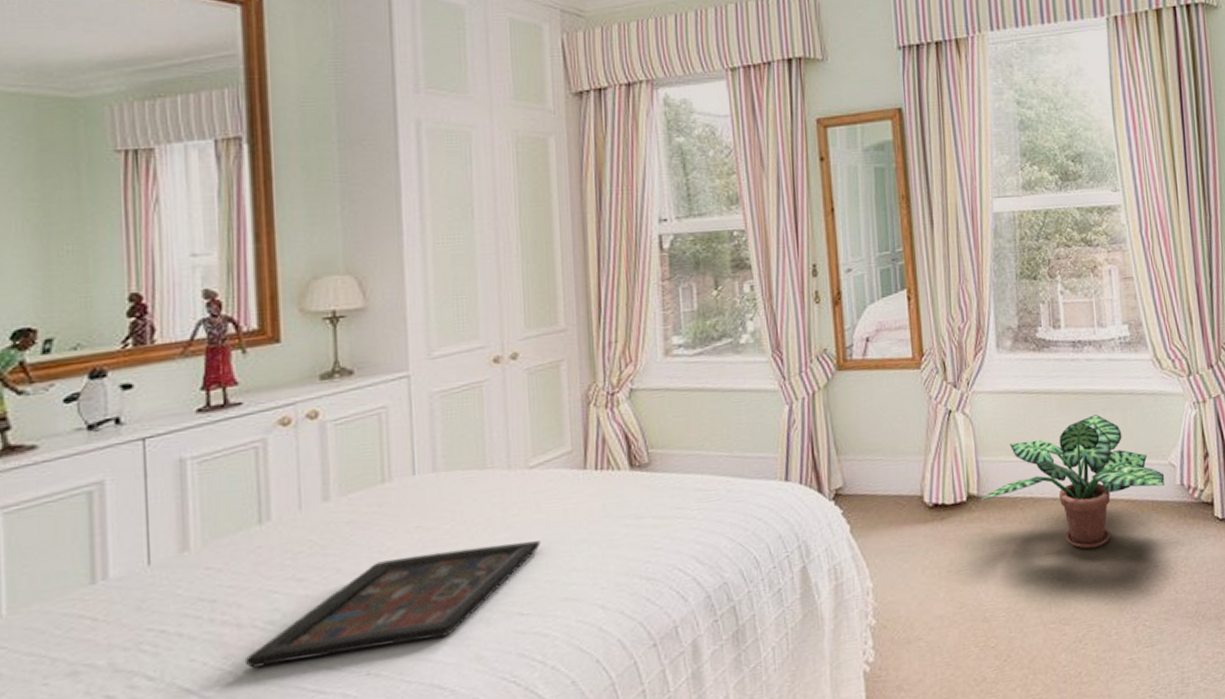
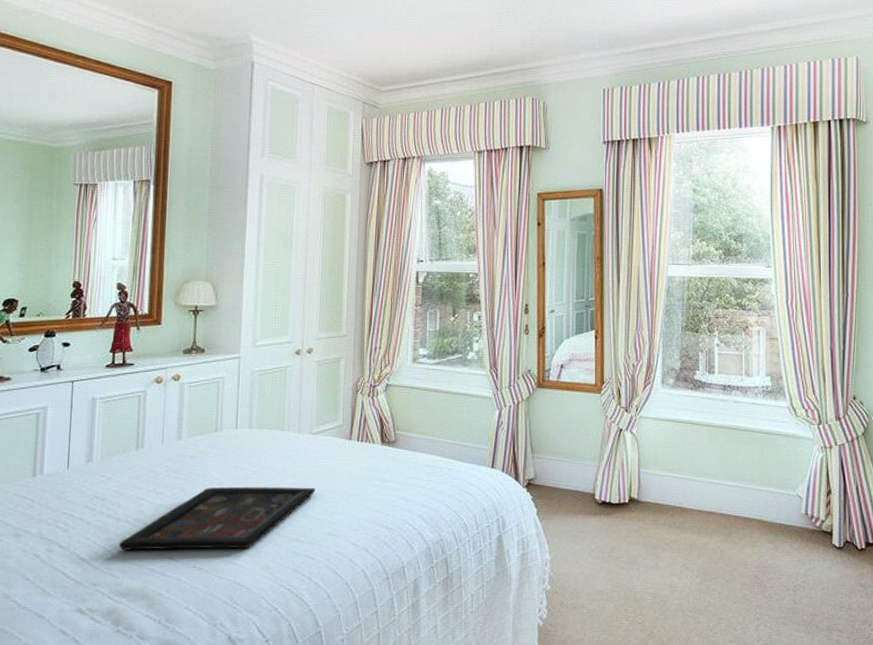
potted plant: present [979,414,1165,550] -> none [638,447,792,556]

